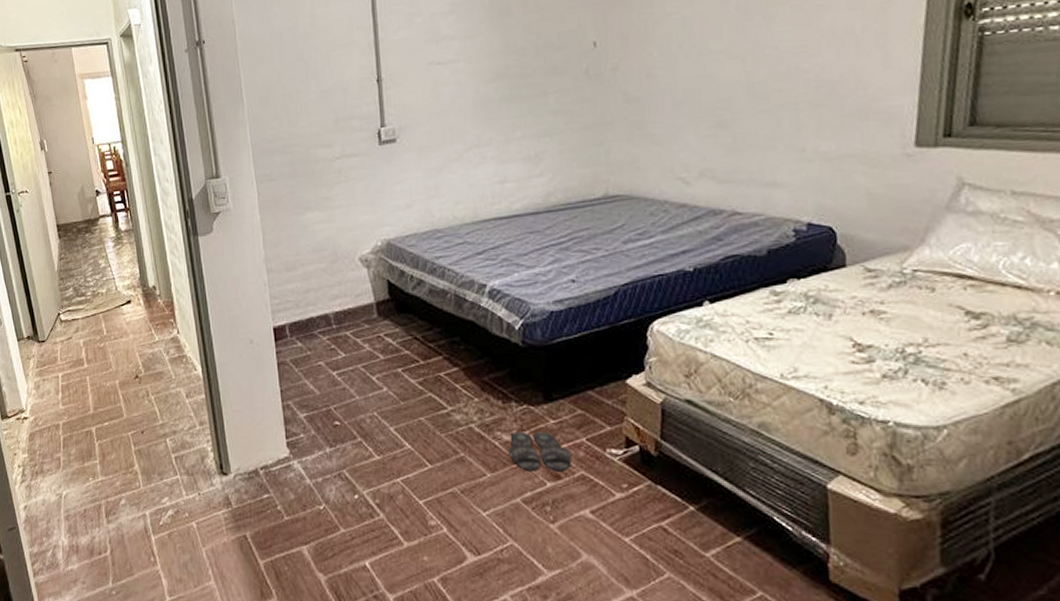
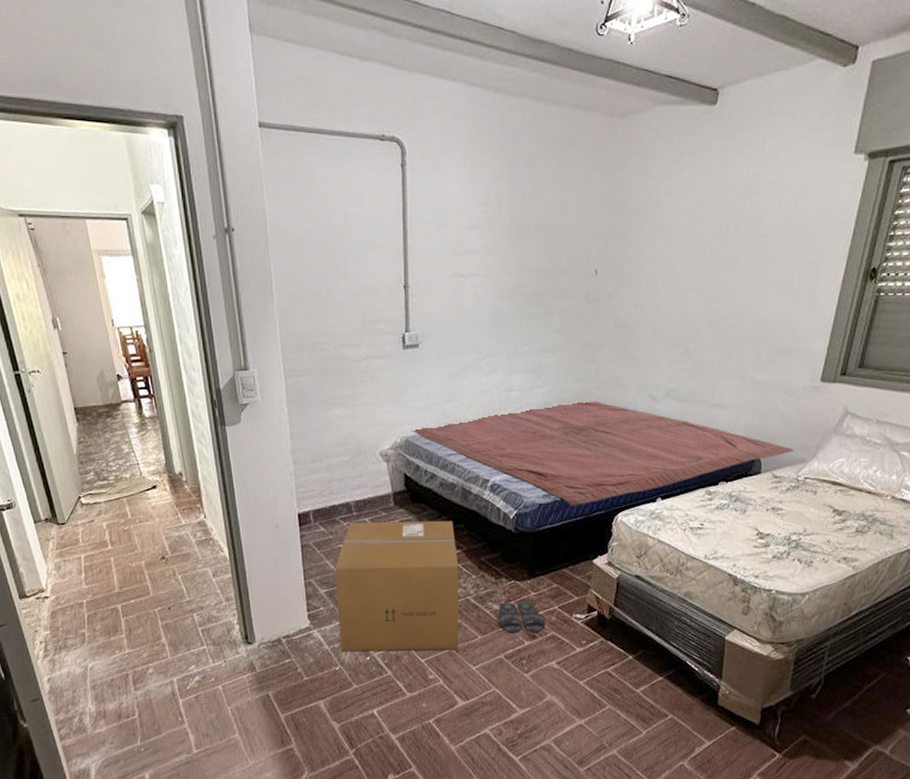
box: none [314,332,464,490] -> present [335,520,459,652]
blanket: none [392,187,892,314] -> present [411,400,795,507]

